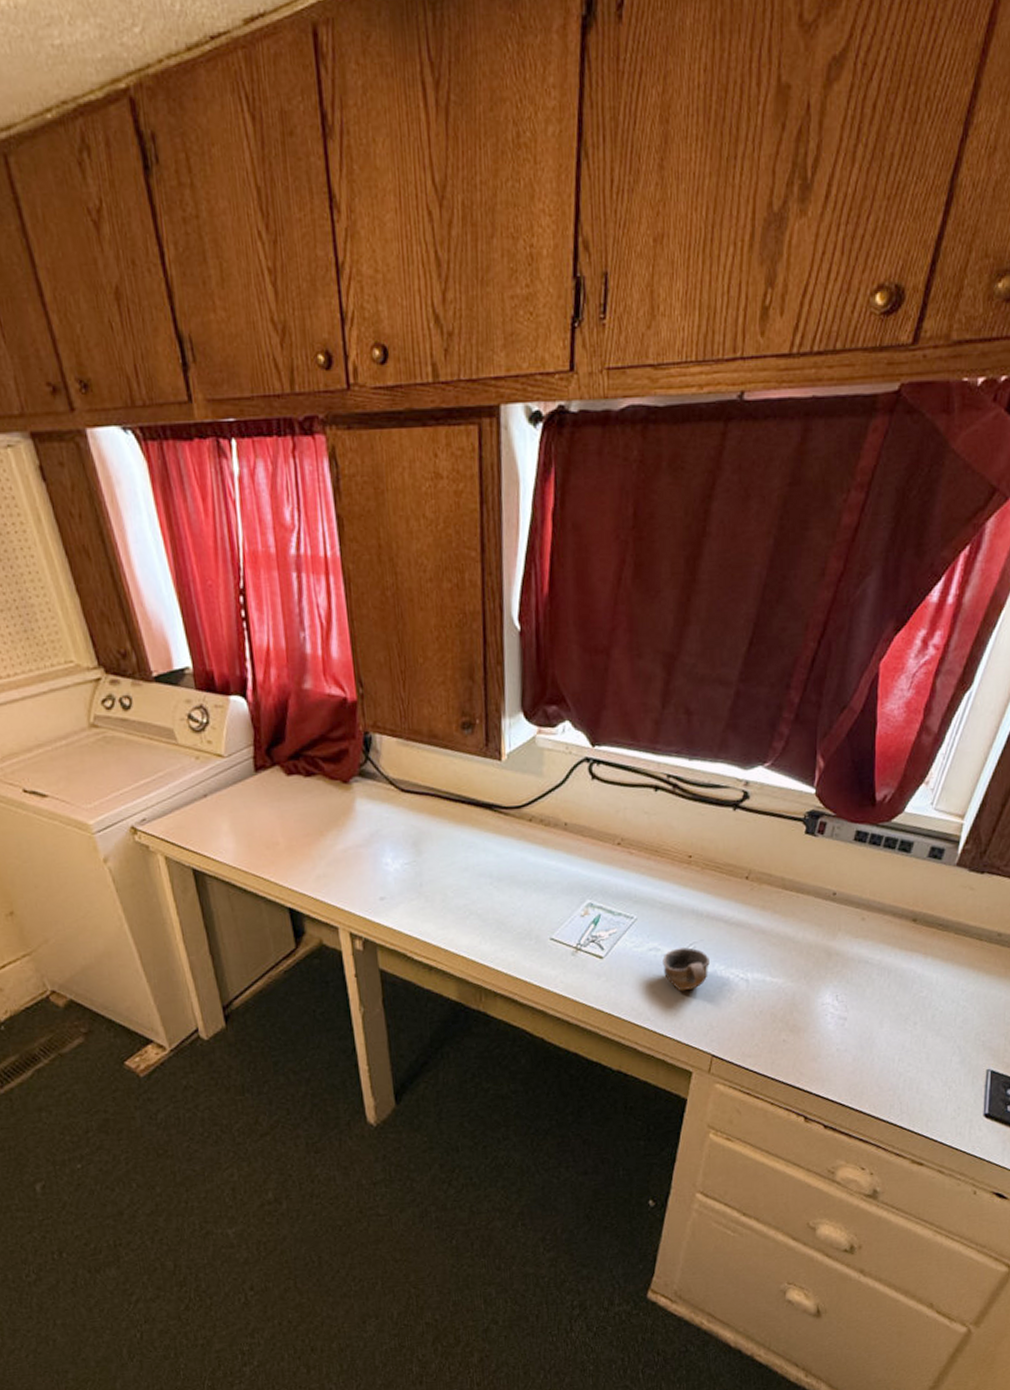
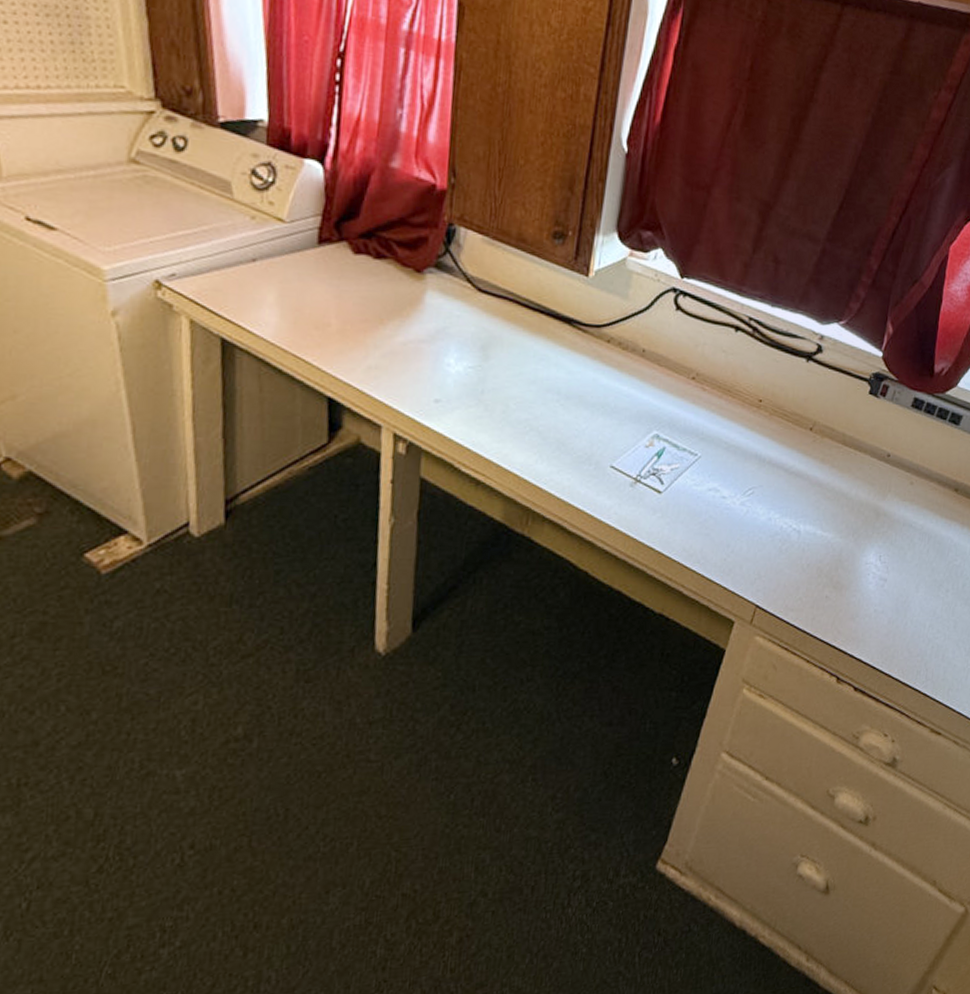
cup: present [662,947,710,992] -> none [720,491,766,536]

